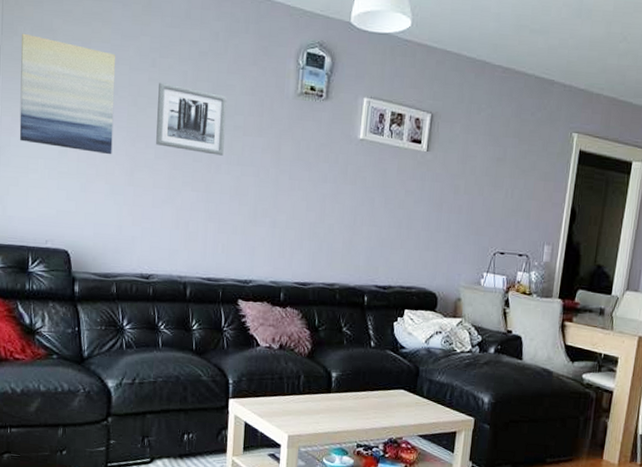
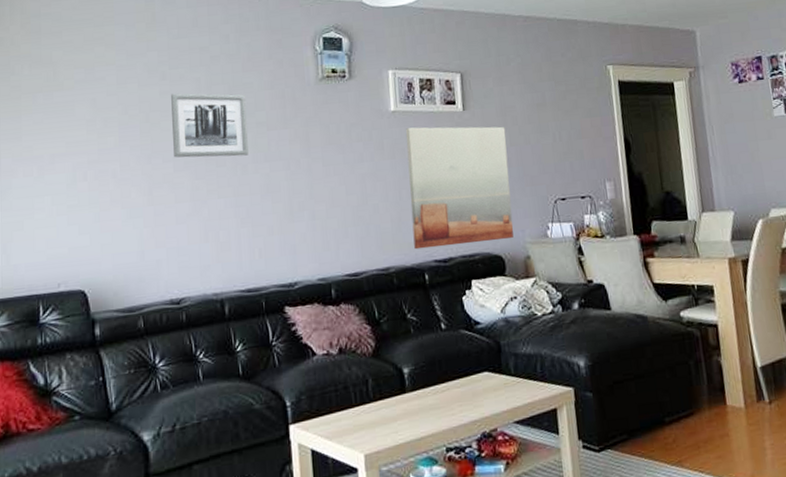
wall art: present [19,33,116,155] -> none [18,71,127,182]
wall art: none [359,158,463,279] -> present [405,126,514,250]

